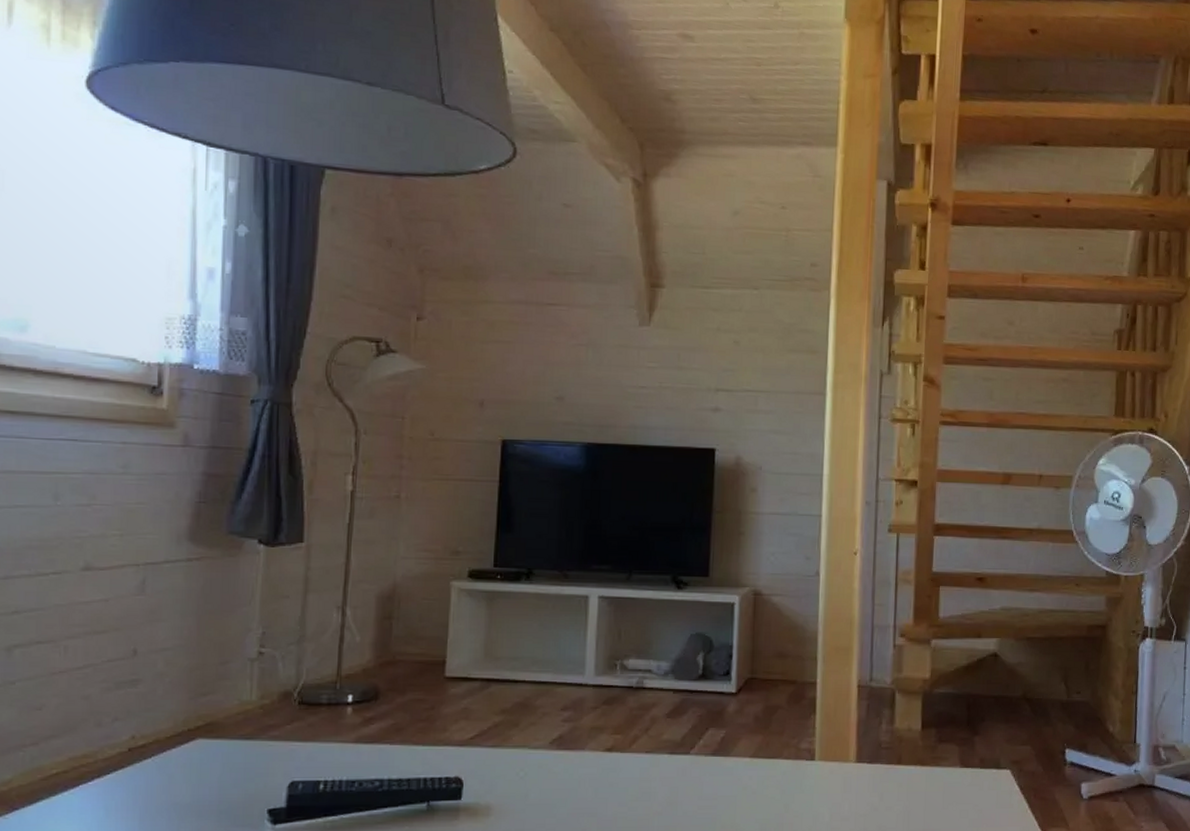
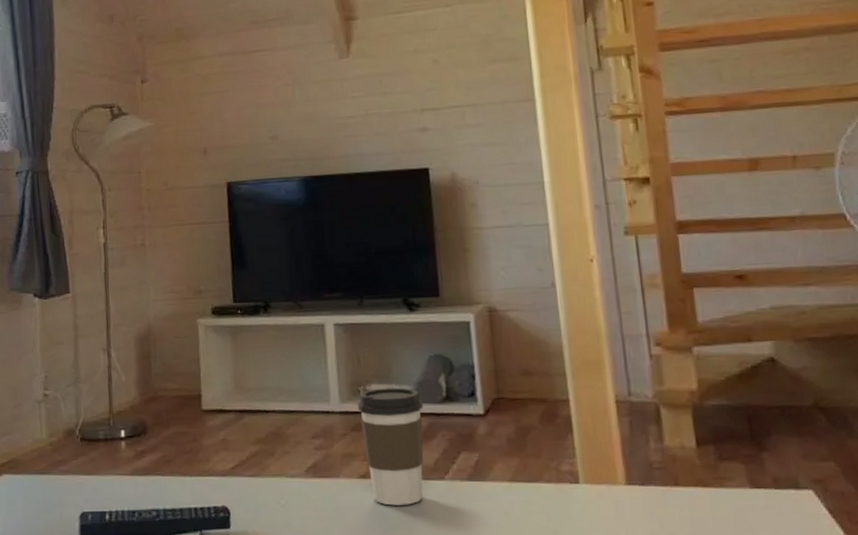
coffee cup: none [612,663,679,779] -> present [357,387,424,506]

